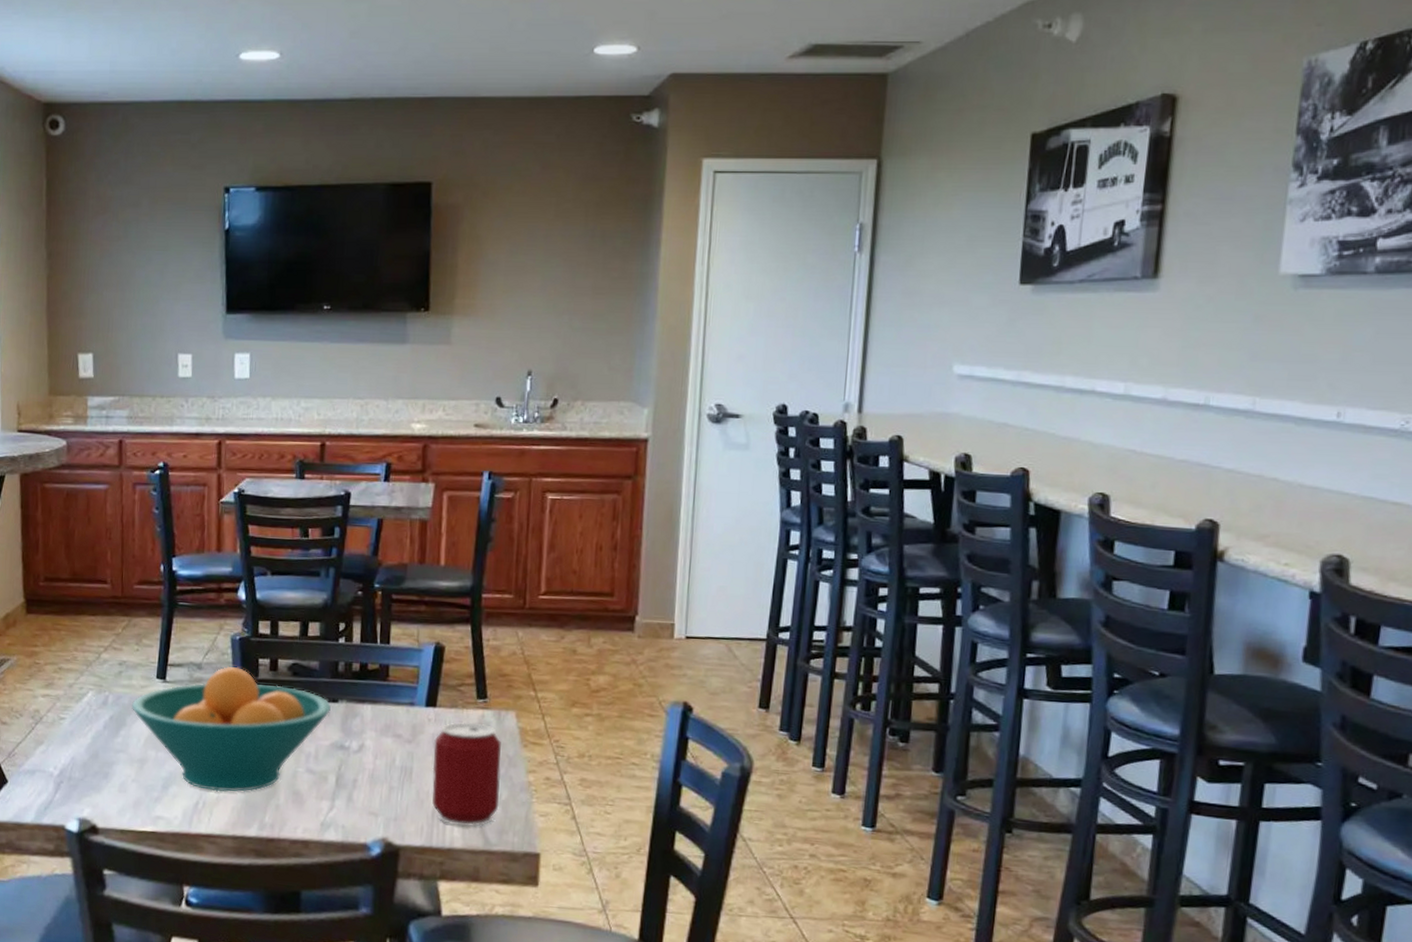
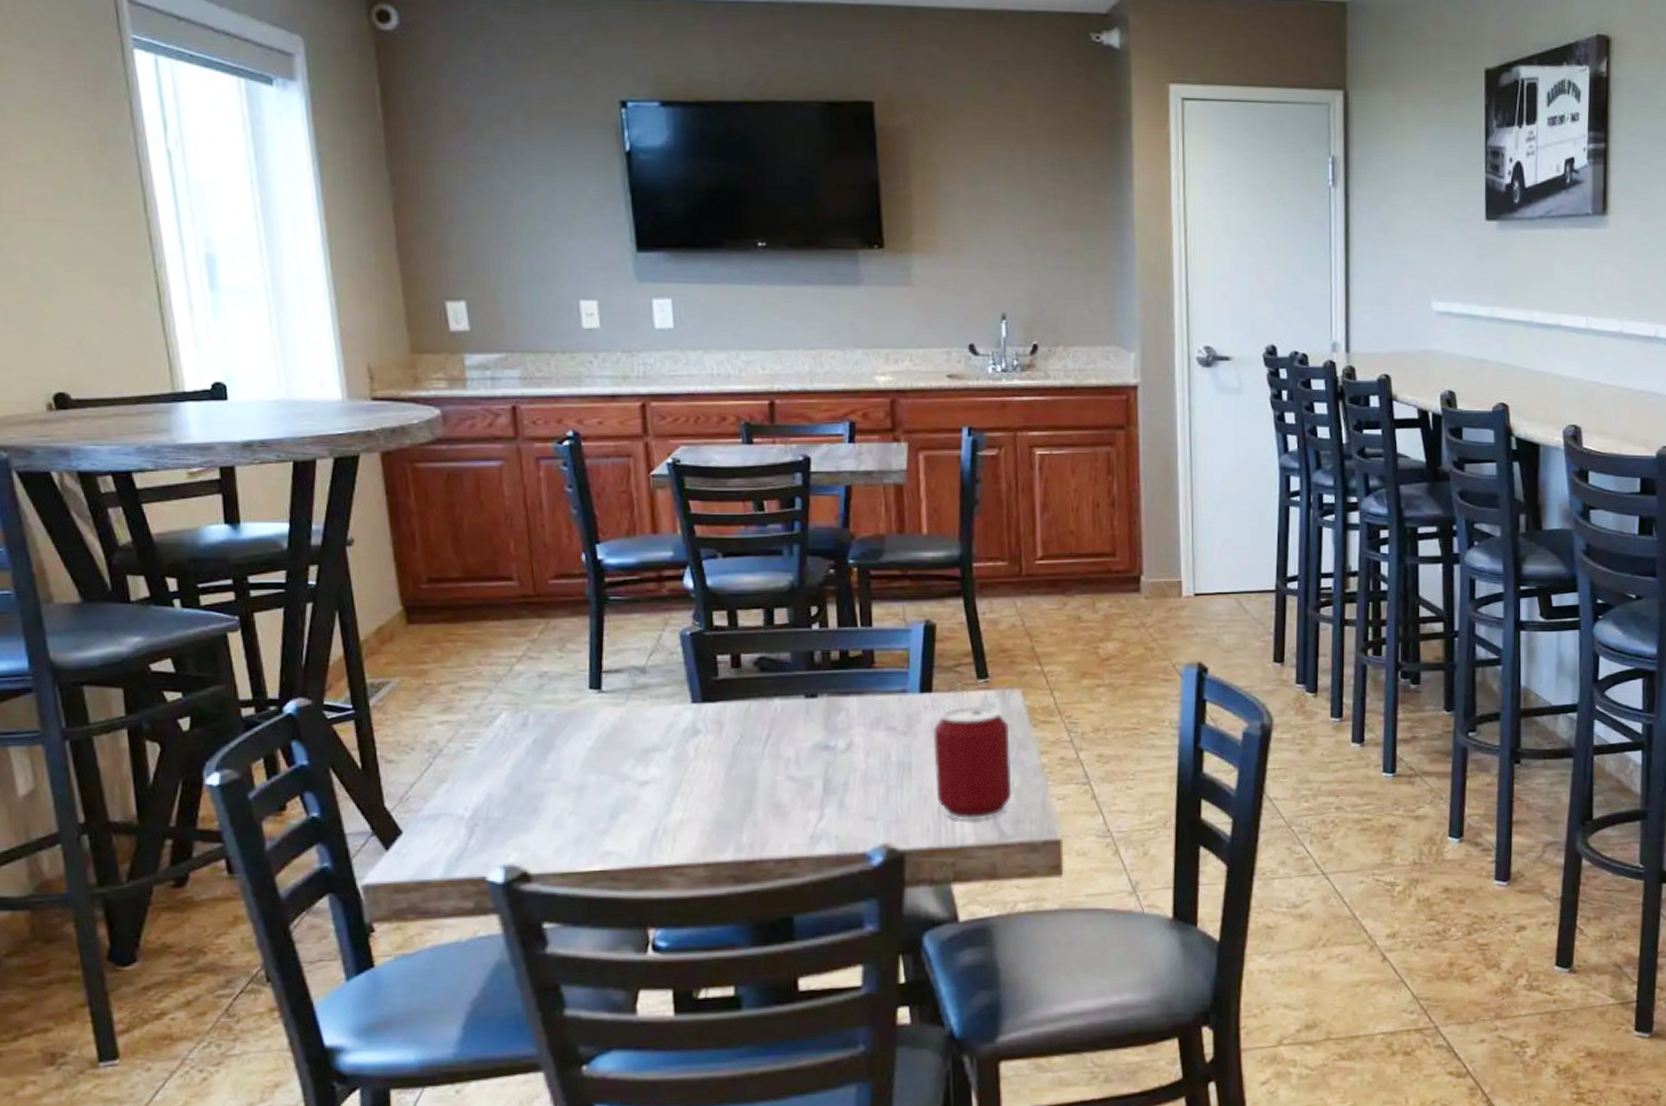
fruit bowl: present [132,666,332,792] -> none [560,666,811,815]

